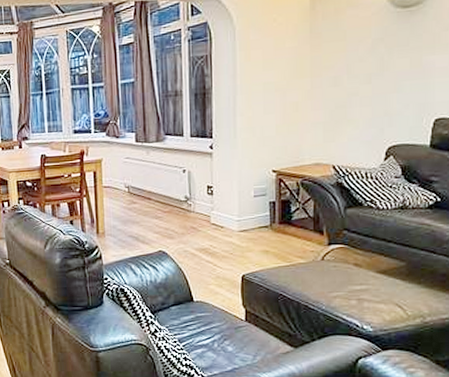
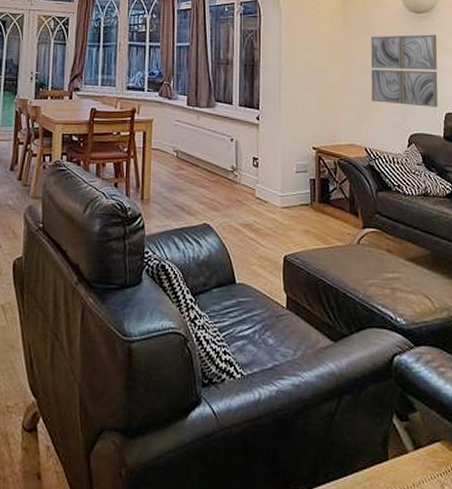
wall art: none [342,30,429,117] -> present [370,34,438,107]

